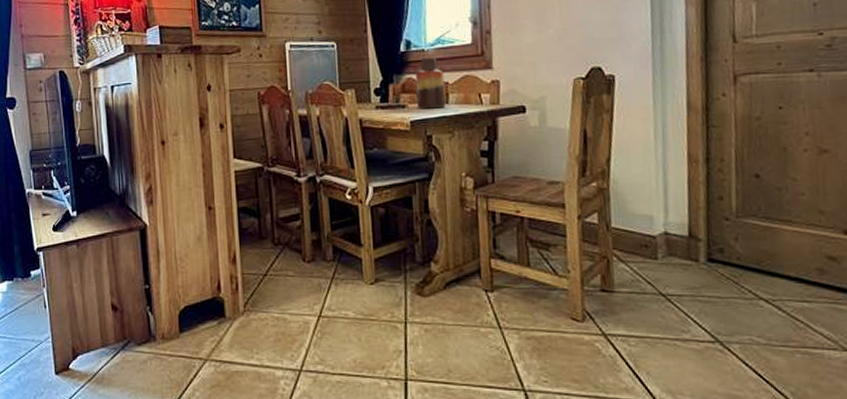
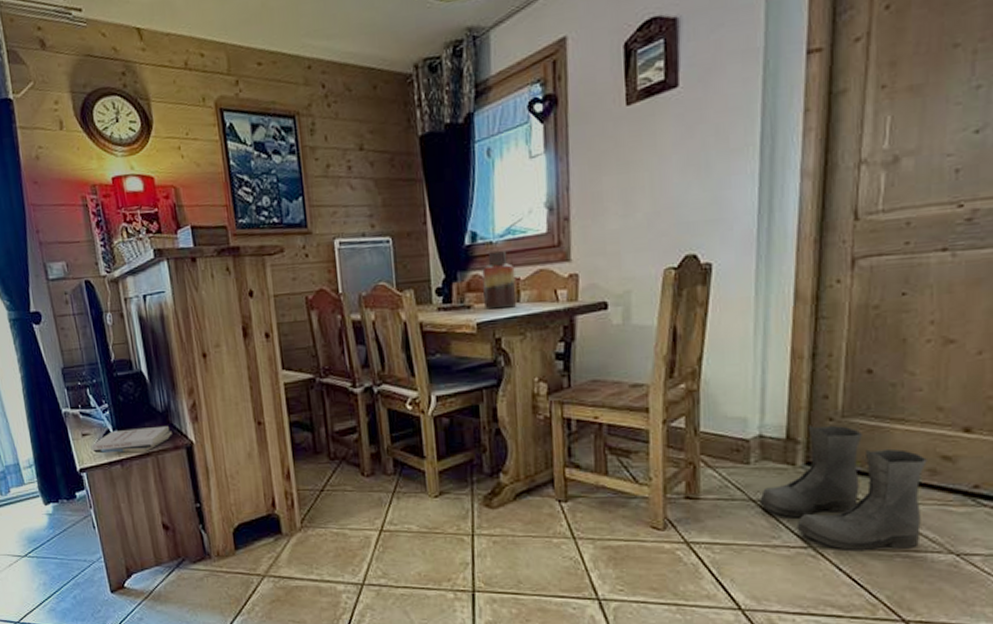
books: none [50,207,128,233] -> present [90,425,172,453]
boot: none [668,224,816,347] -> present [759,425,927,552]

